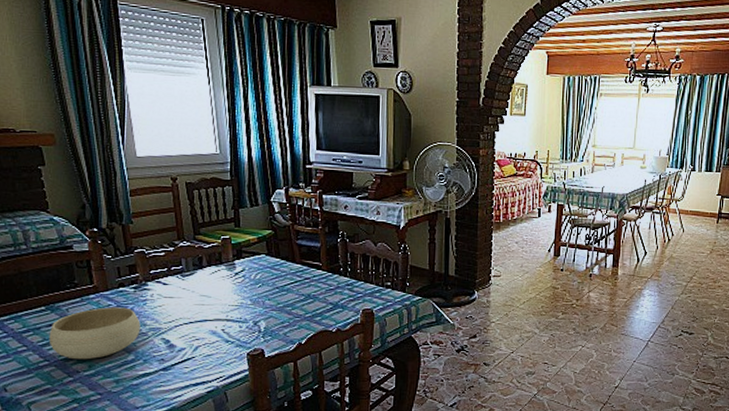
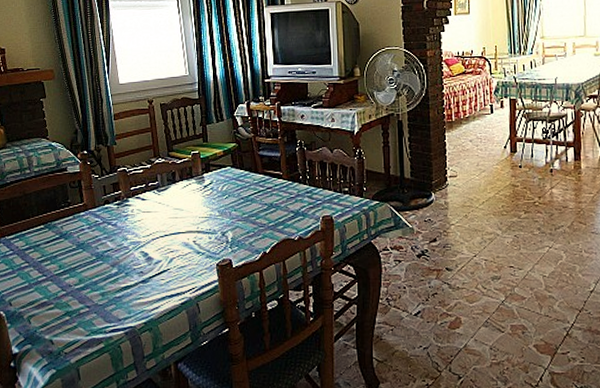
bowl: present [49,307,141,360] -> none [46,223,123,274]

